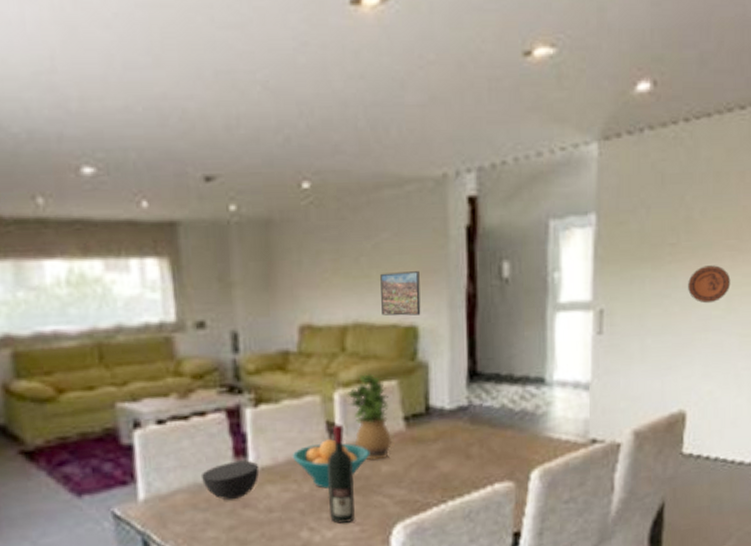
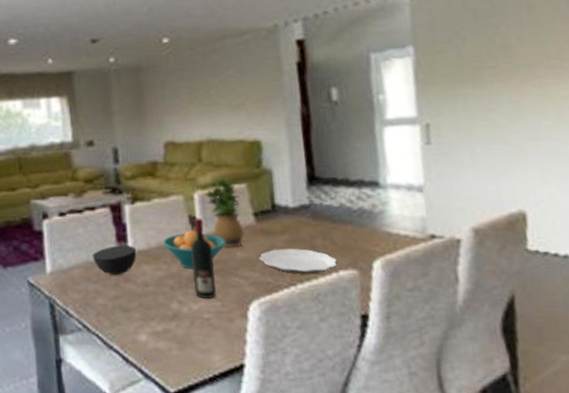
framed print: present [380,271,421,316] -> none [227,99,263,134]
plate: none [407,458,493,489] -> present [259,248,337,274]
decorative plate: present [688,265,731,304] -> none [512,82,558,116]

